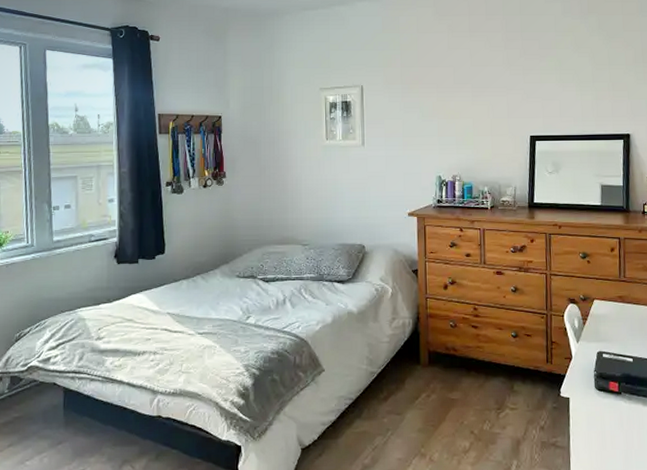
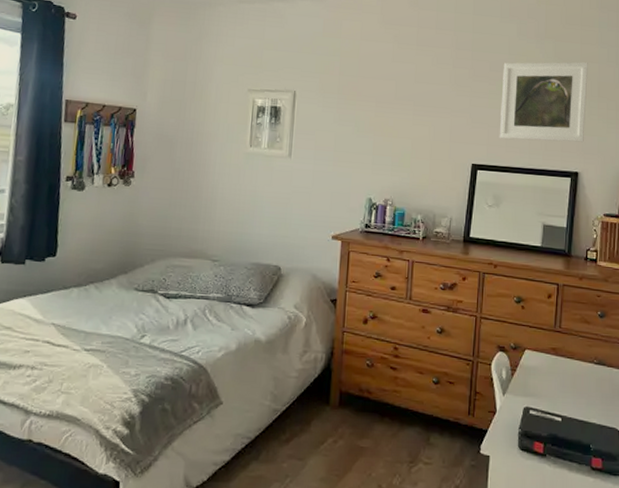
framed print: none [551,32,633,110] -> present [499,62,588,143]

